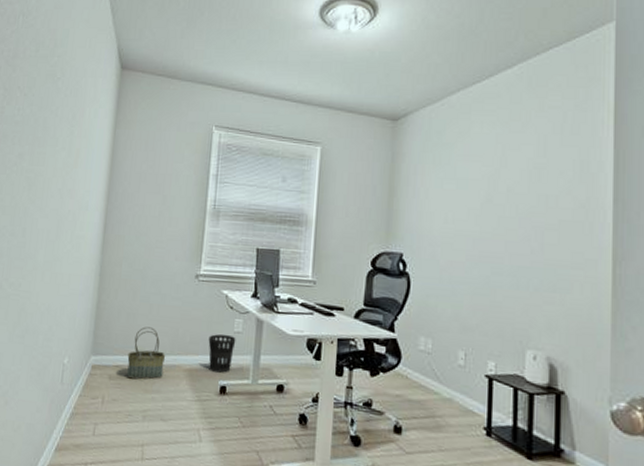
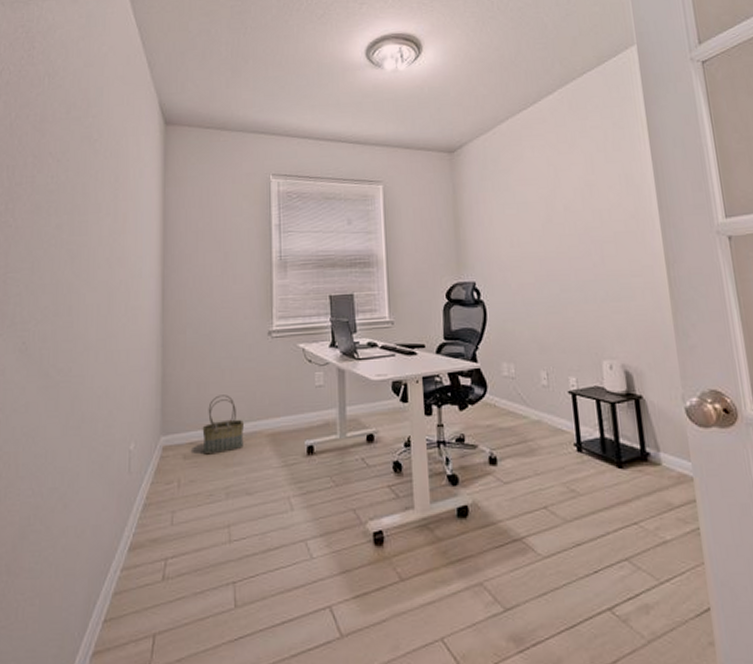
wastebasket: present [208,334,236,374] -> none [289,390,319,434]

